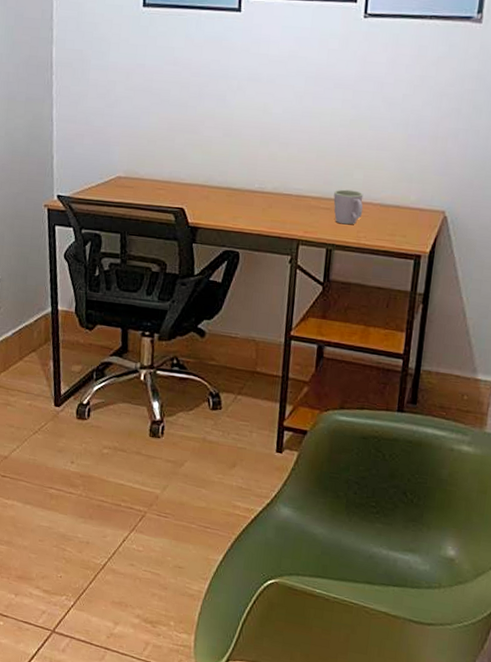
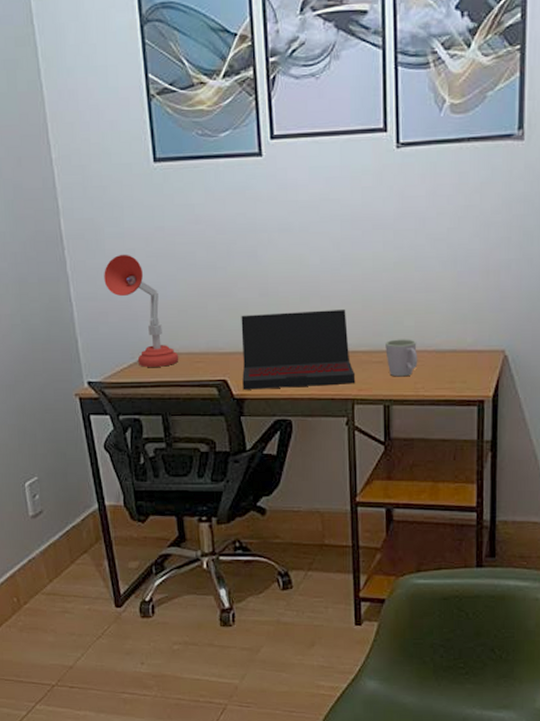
desk lamp: none [84,84,143,190] -> present [104,254,179,367]
laptop: none [198,151,303,226] -> present [241,310,356,390]

